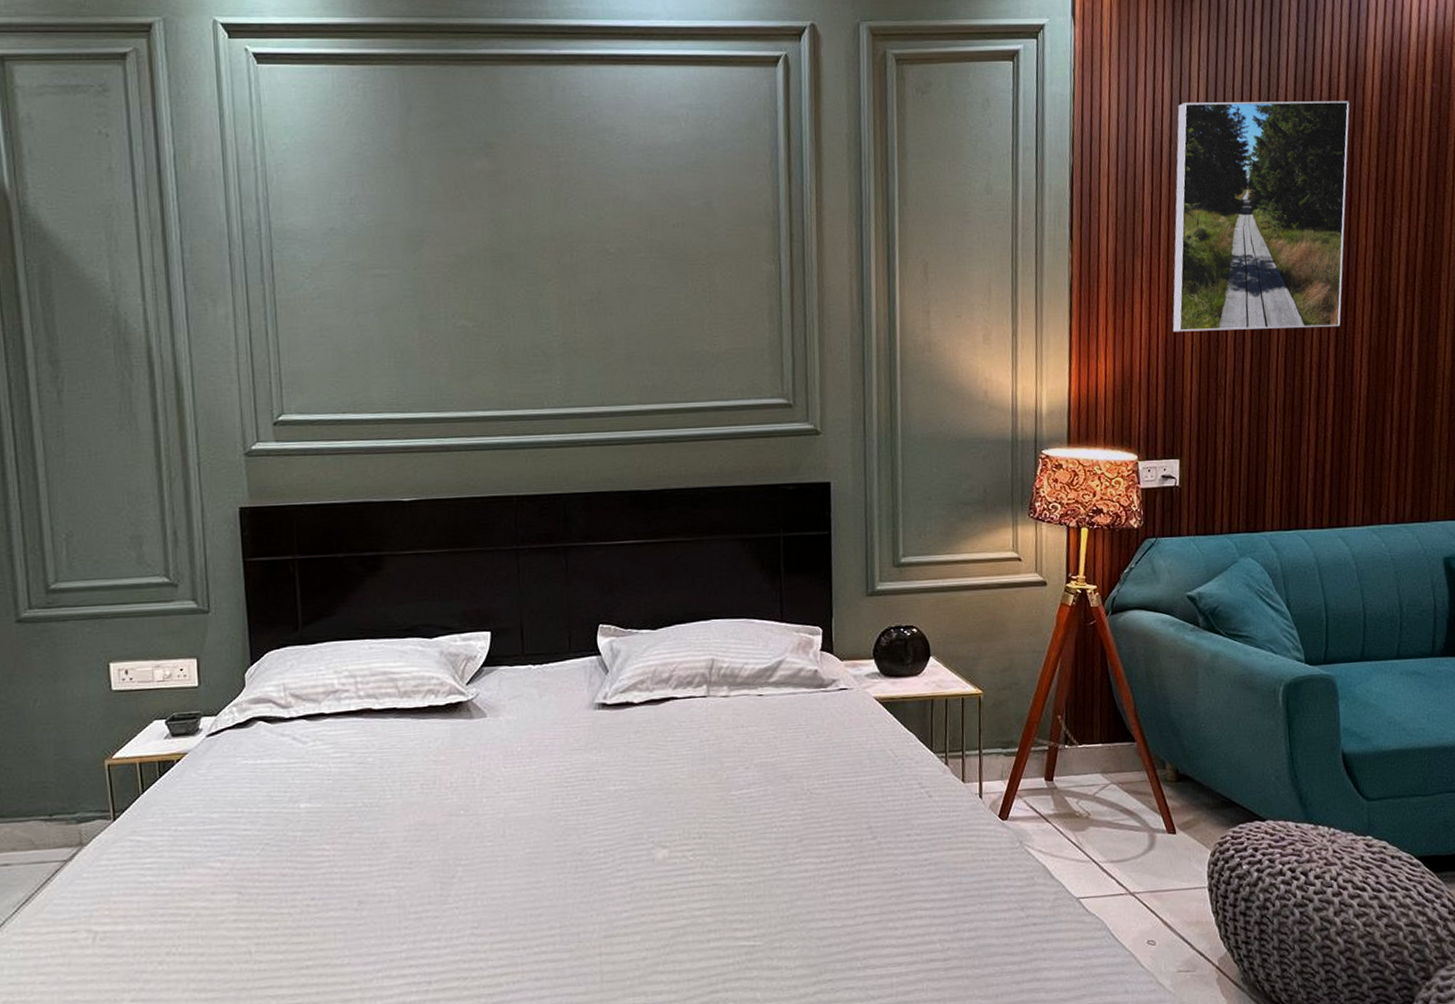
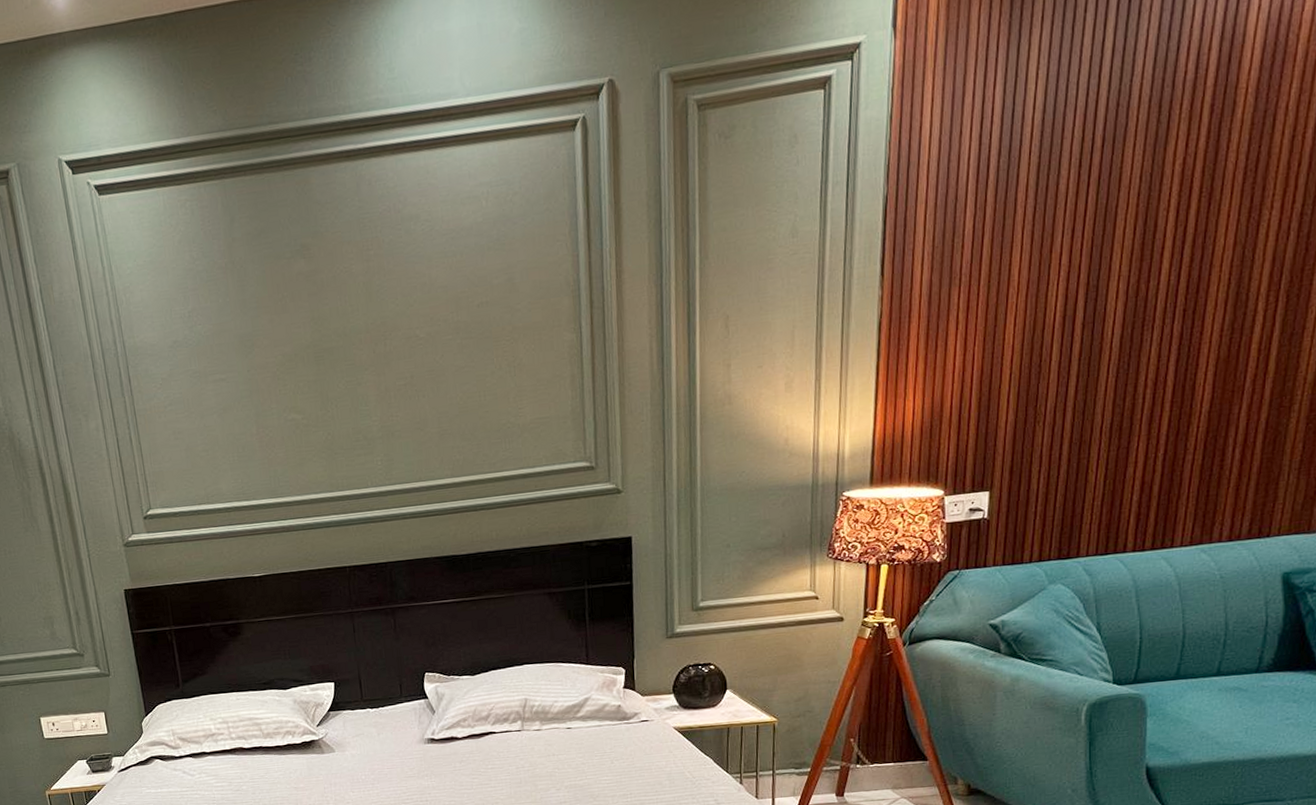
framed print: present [1172,101,1350,332] -> none [989,79,1221,362]

